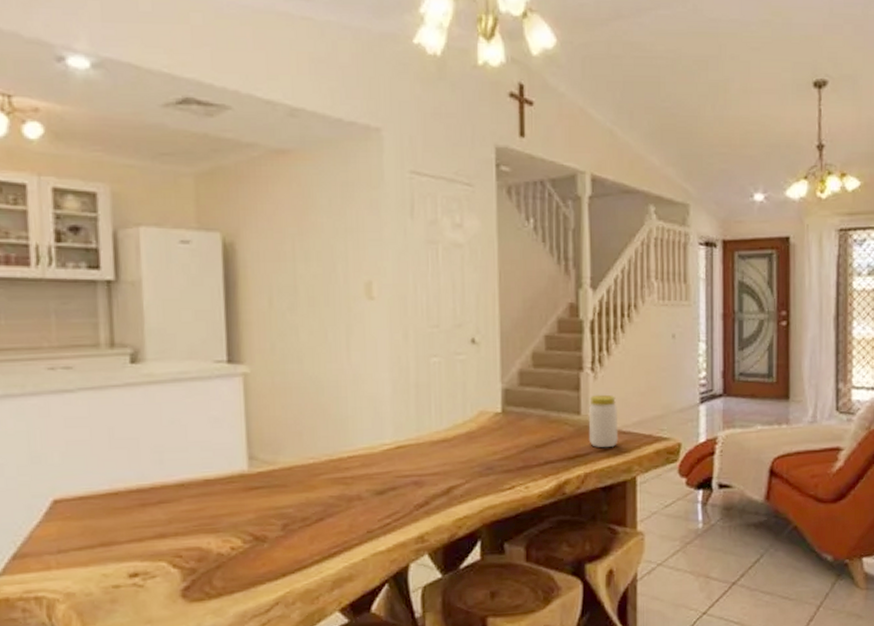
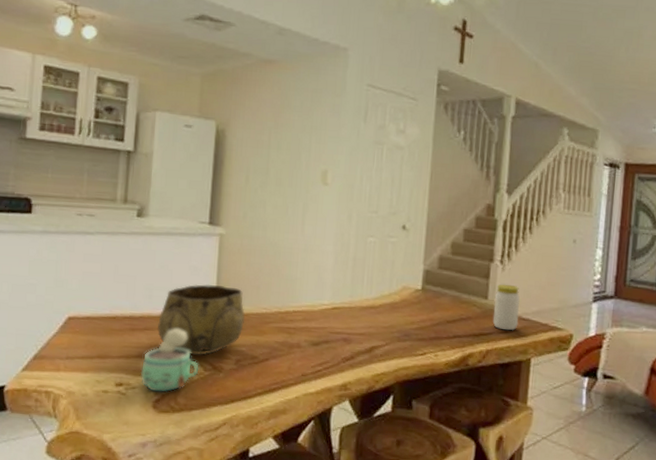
chocolate milk: none [160,496,237,578] -> present [141,328,199,393]
decorative bowl: none [175,437,289,526] -> present [157,284,245,355]

